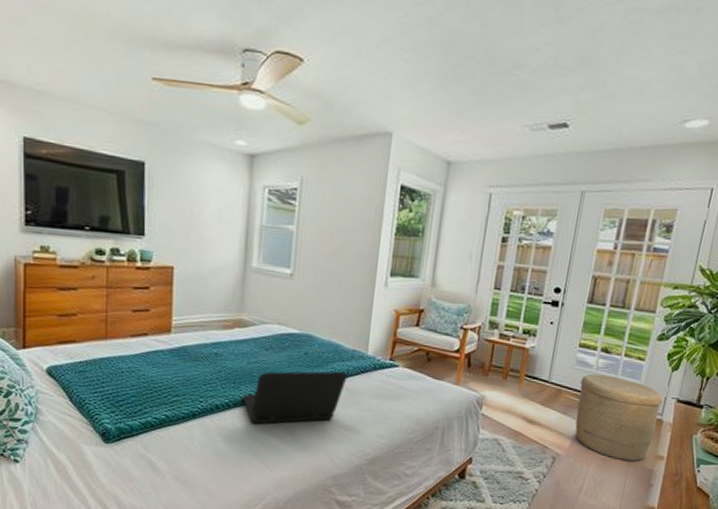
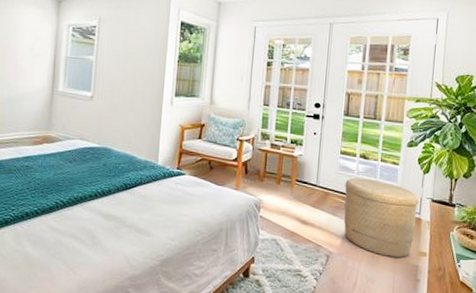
laptop: present [243,371,348,425] -> none [50,180,141,230]

